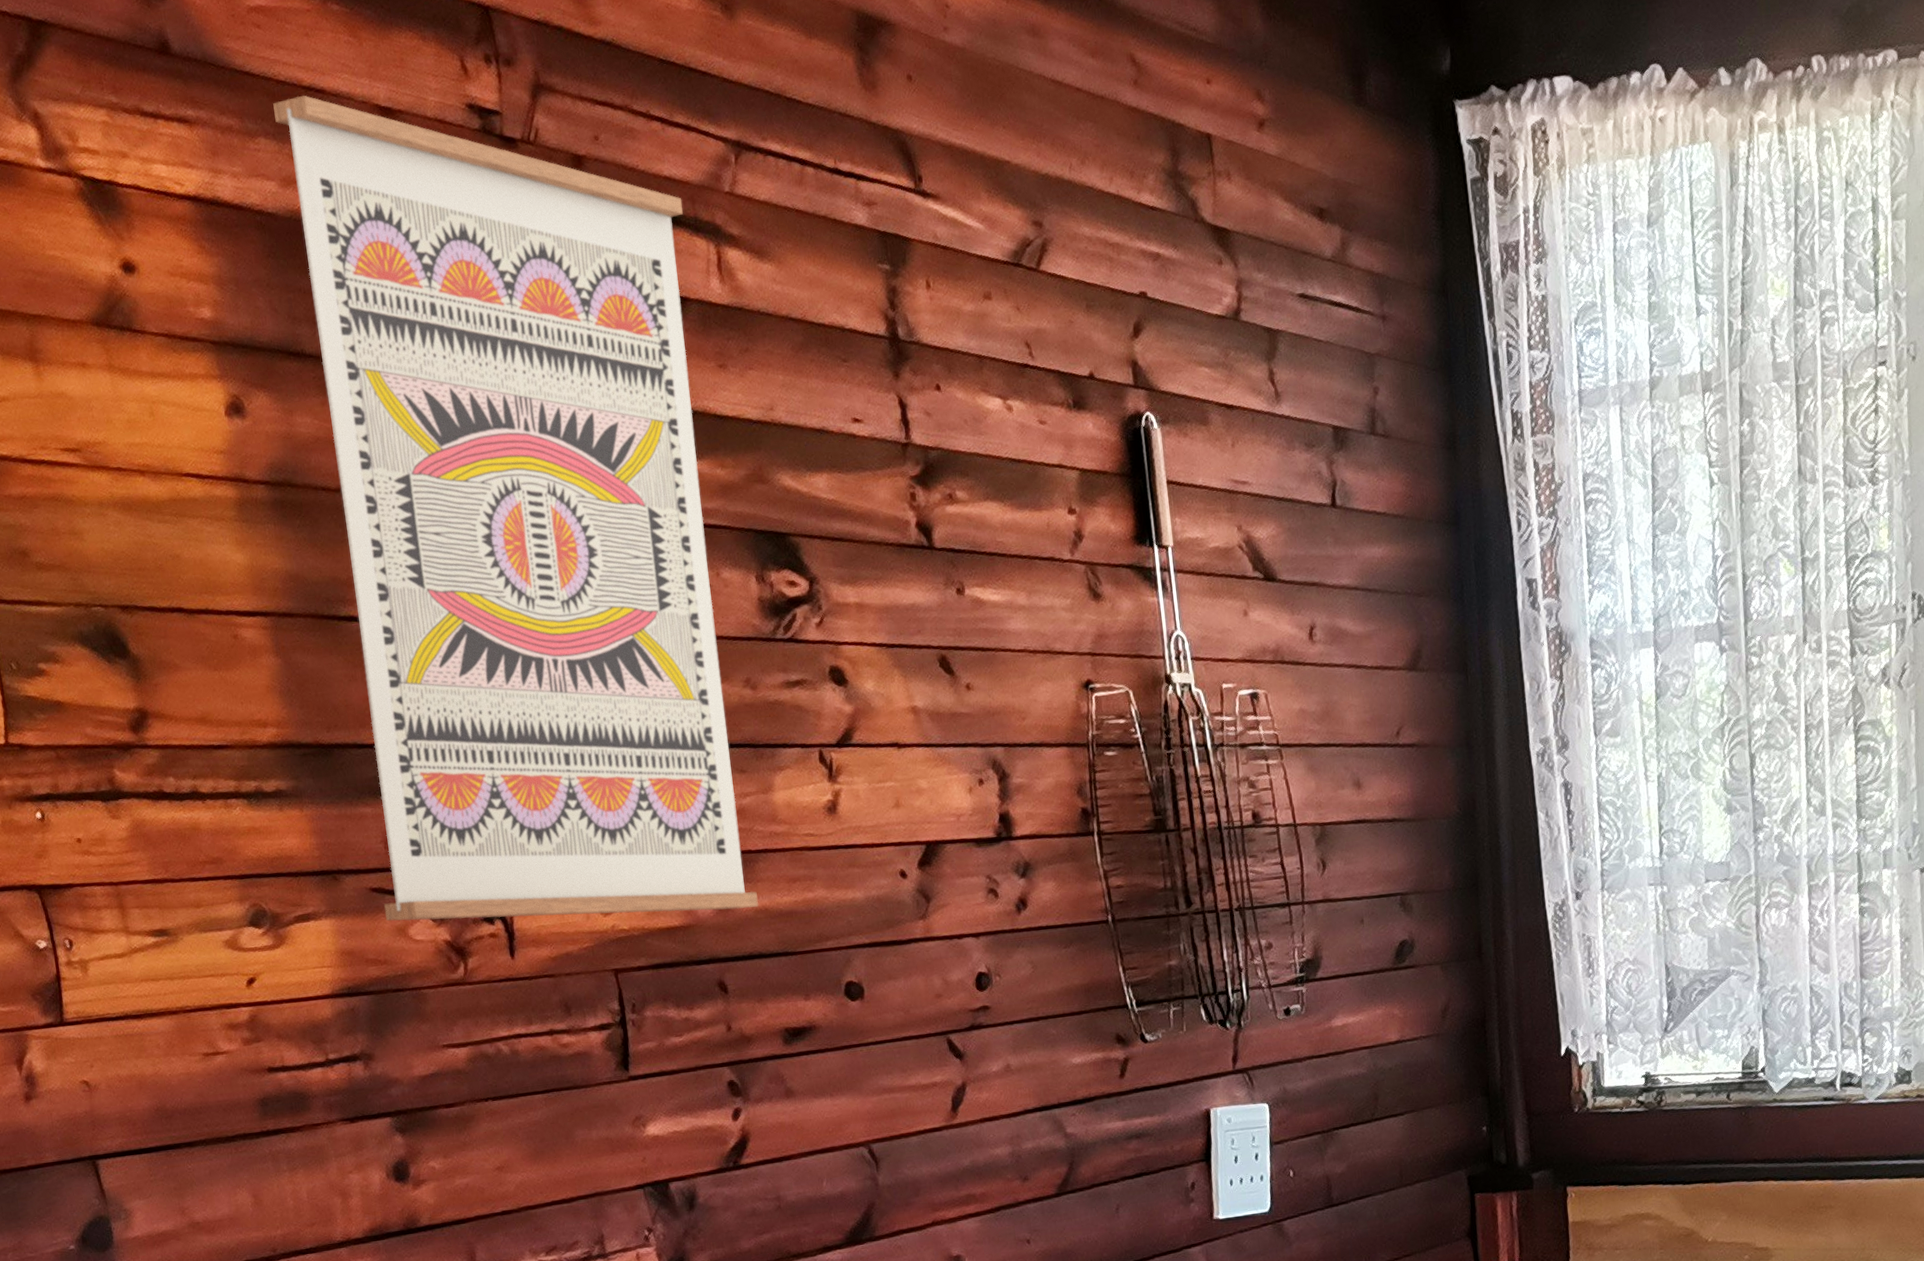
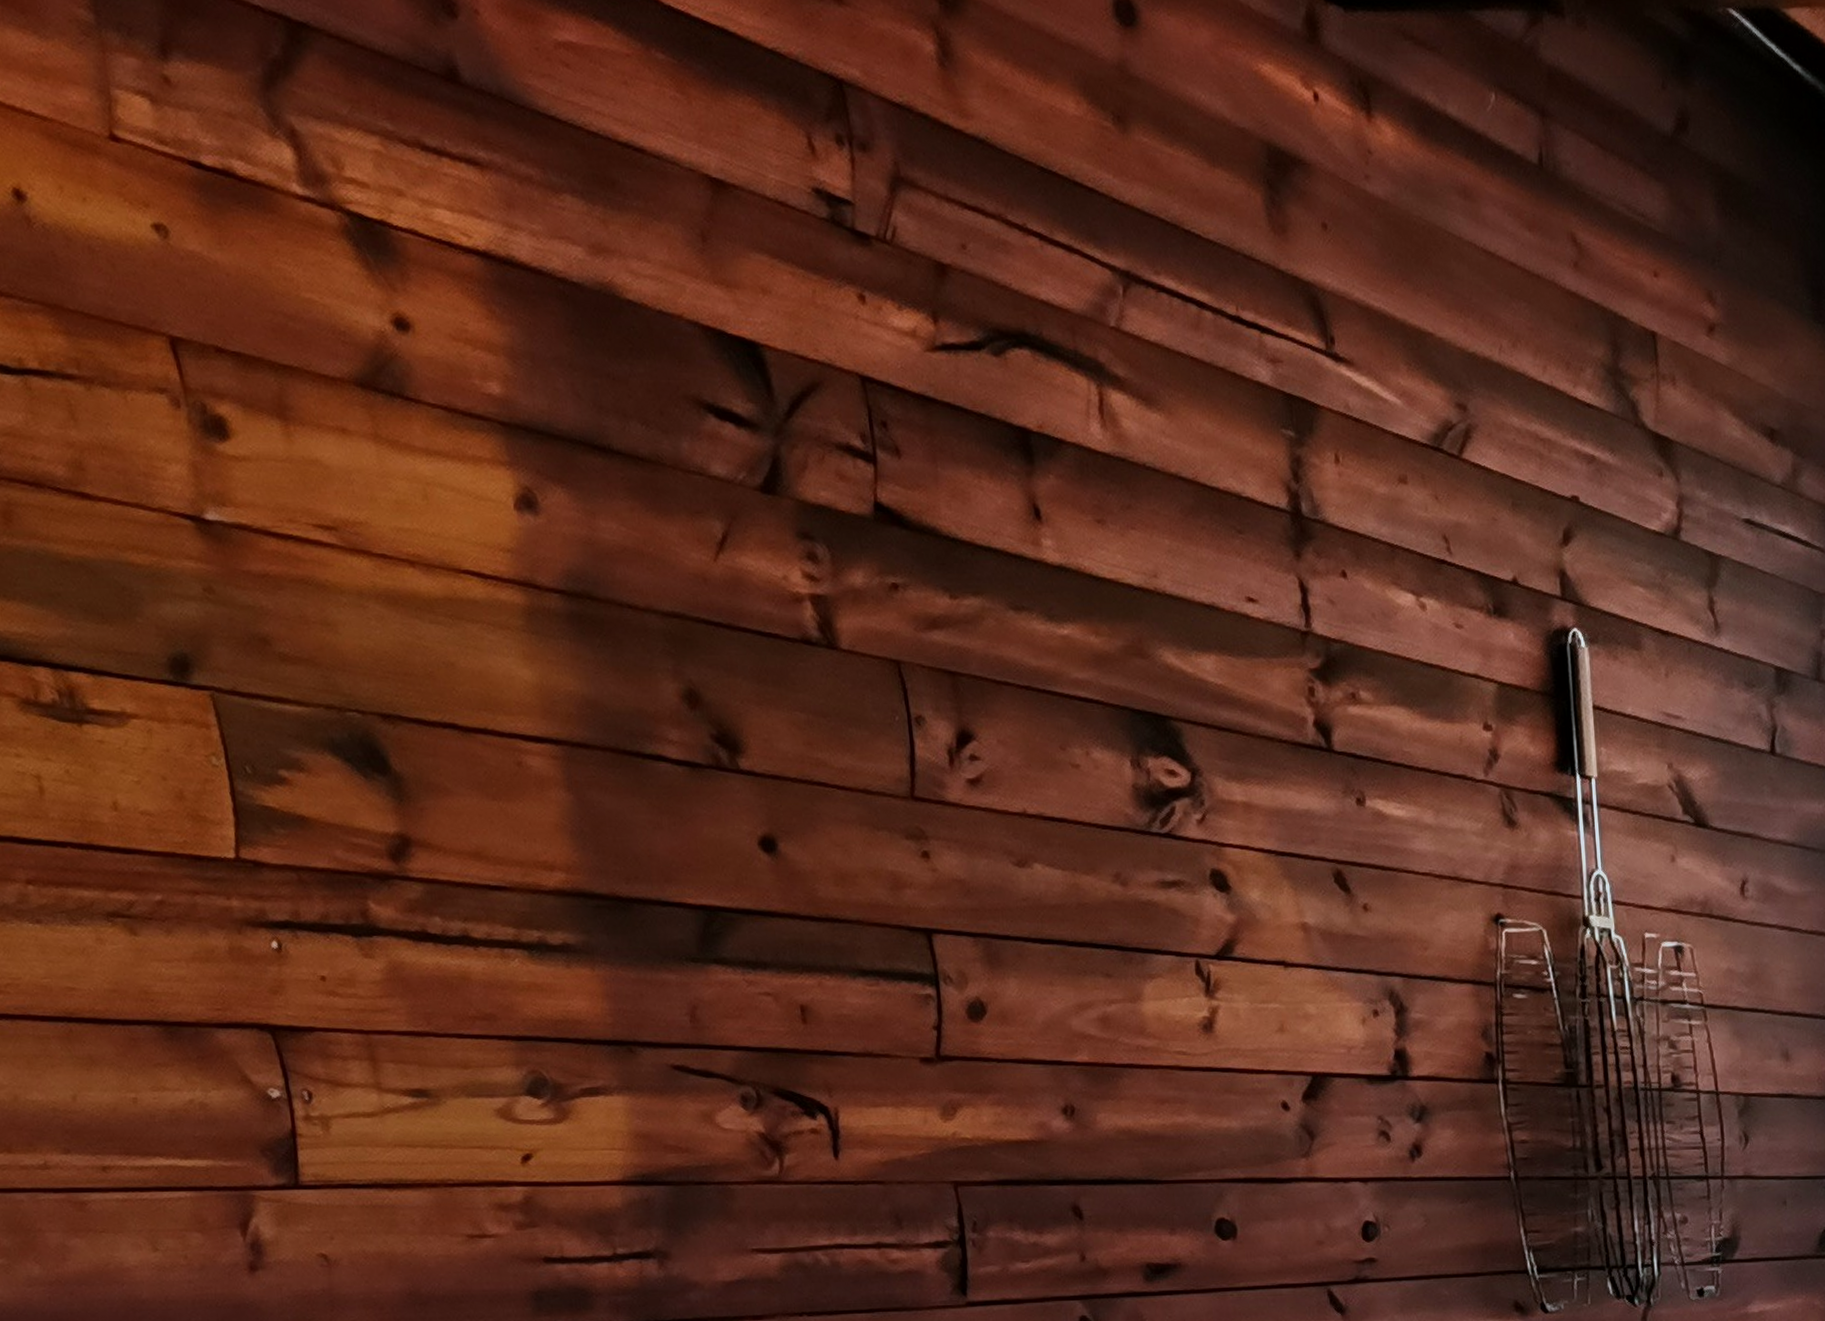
wall art: present [273,95,759,921] -> none [582,152,1122,1128]

